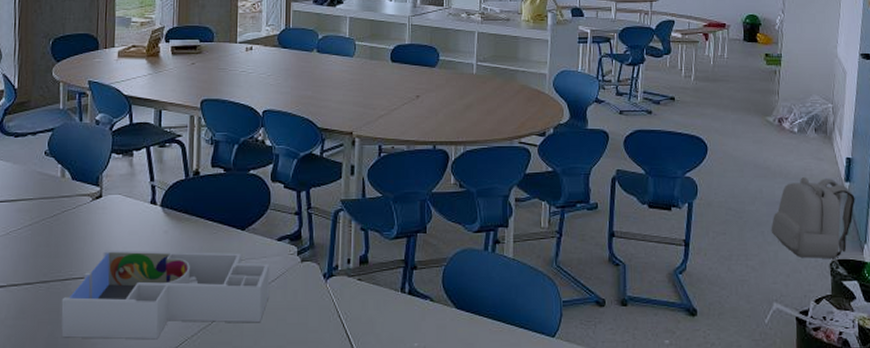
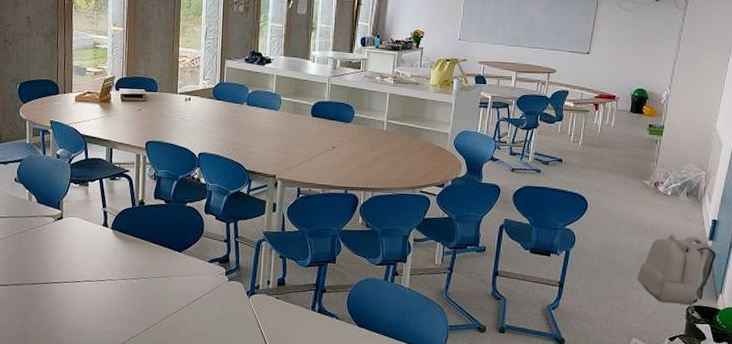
desk organizer: present [61,250,270,340] -> none [30,262,203,336]

